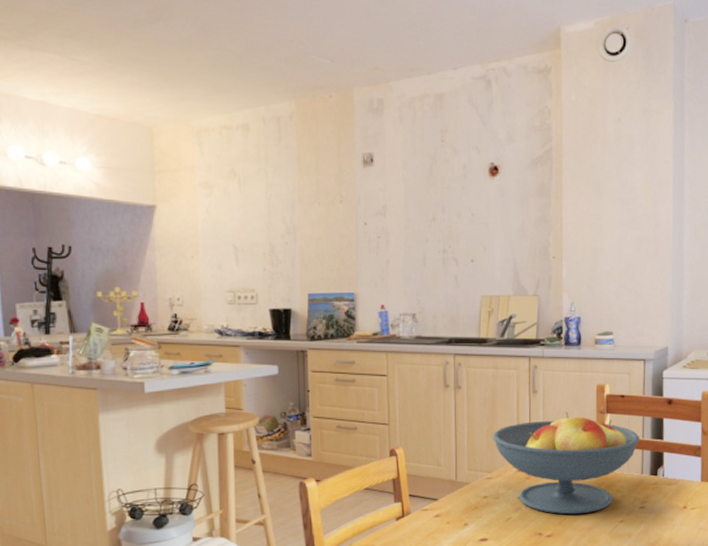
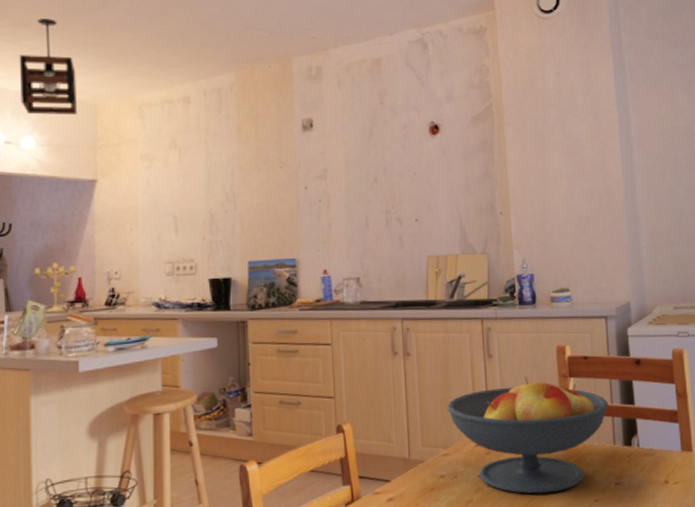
pendant light: none [69,30,134,136] -> present [19,18,78,115]

